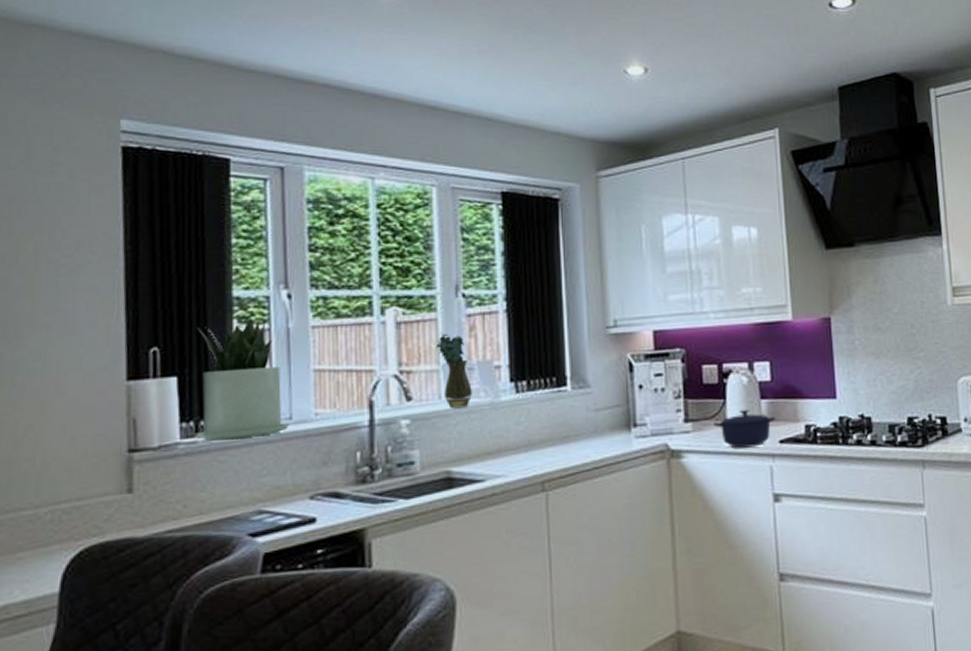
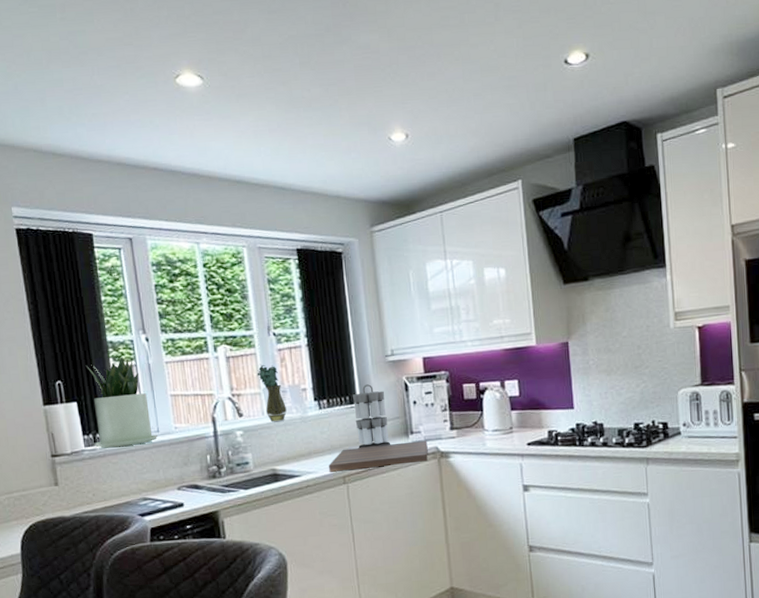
cutting board: none [524,435,655,476] -> present [329,440,428,472]
spice rack: none [560,362,608,445] -> present [352,384,391,449]
cooking pot: present [712,409,776,448] -> none [473,418,524,450]

